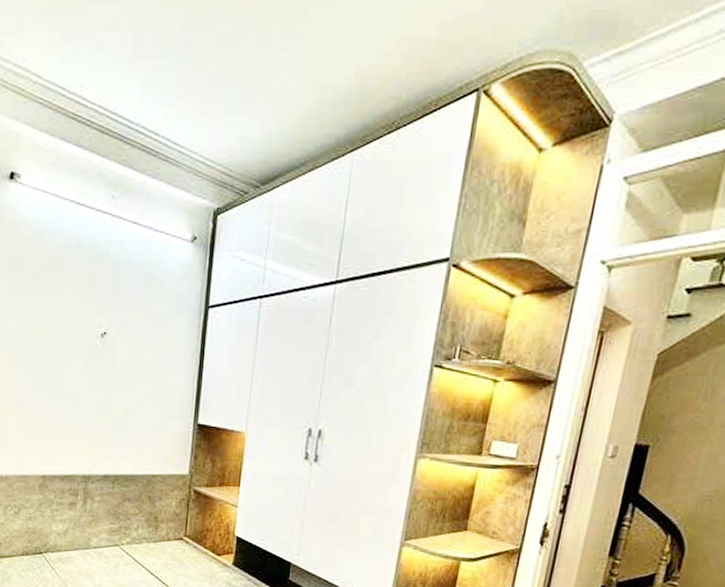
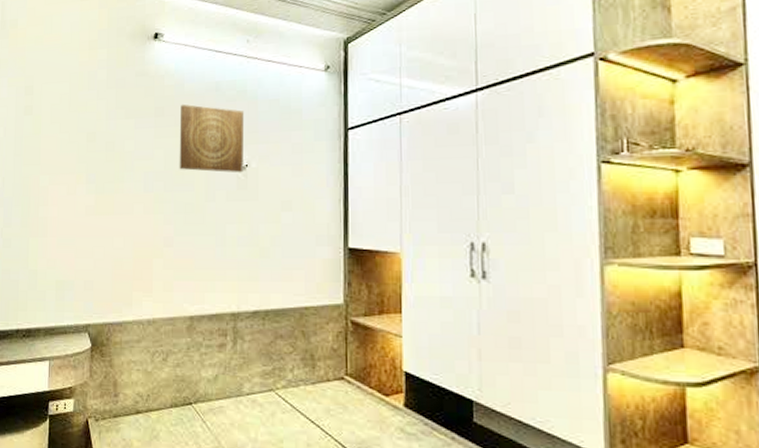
wall art: none [35,259,106,341] -> present [179,104,245,173]

